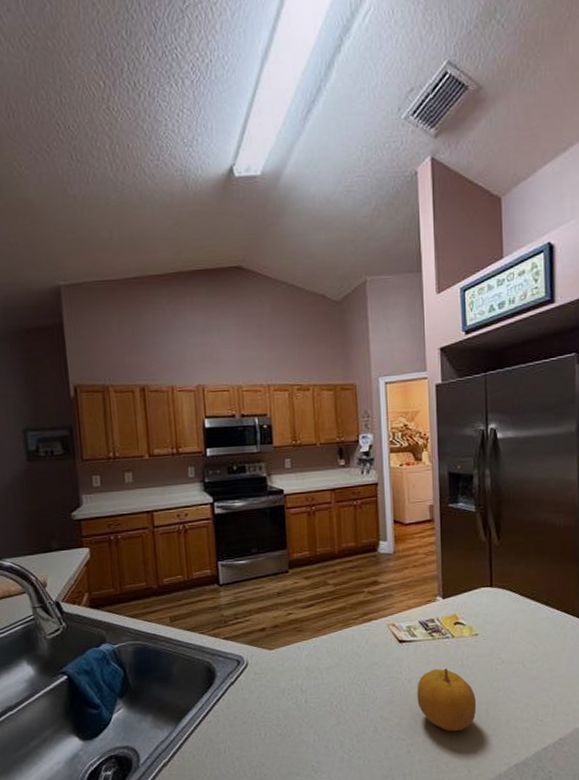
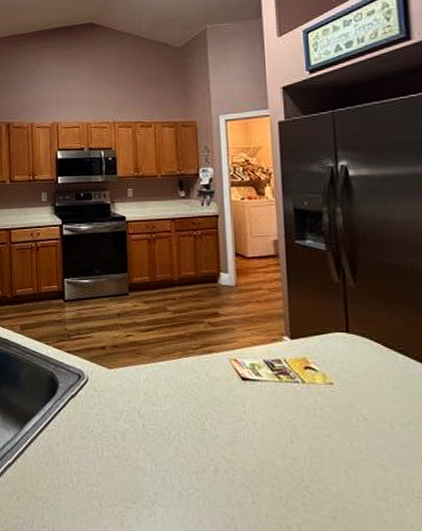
fruit: present [417,668,477,732] -> none [262,415,334,491]

